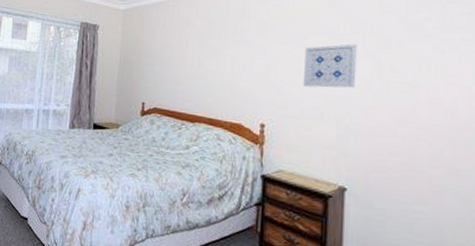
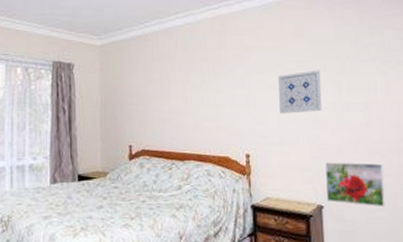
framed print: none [351,142,429,202] -> present [325,162,385,207]

